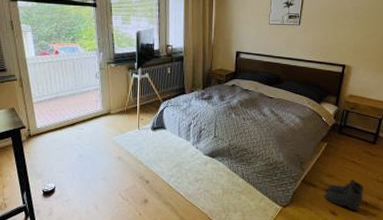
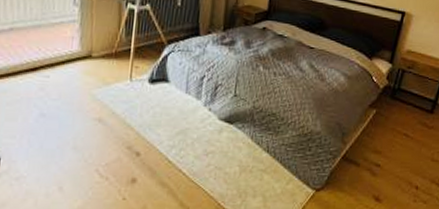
boots: present [324,179,364,211] -> none [368,157,416,197]

